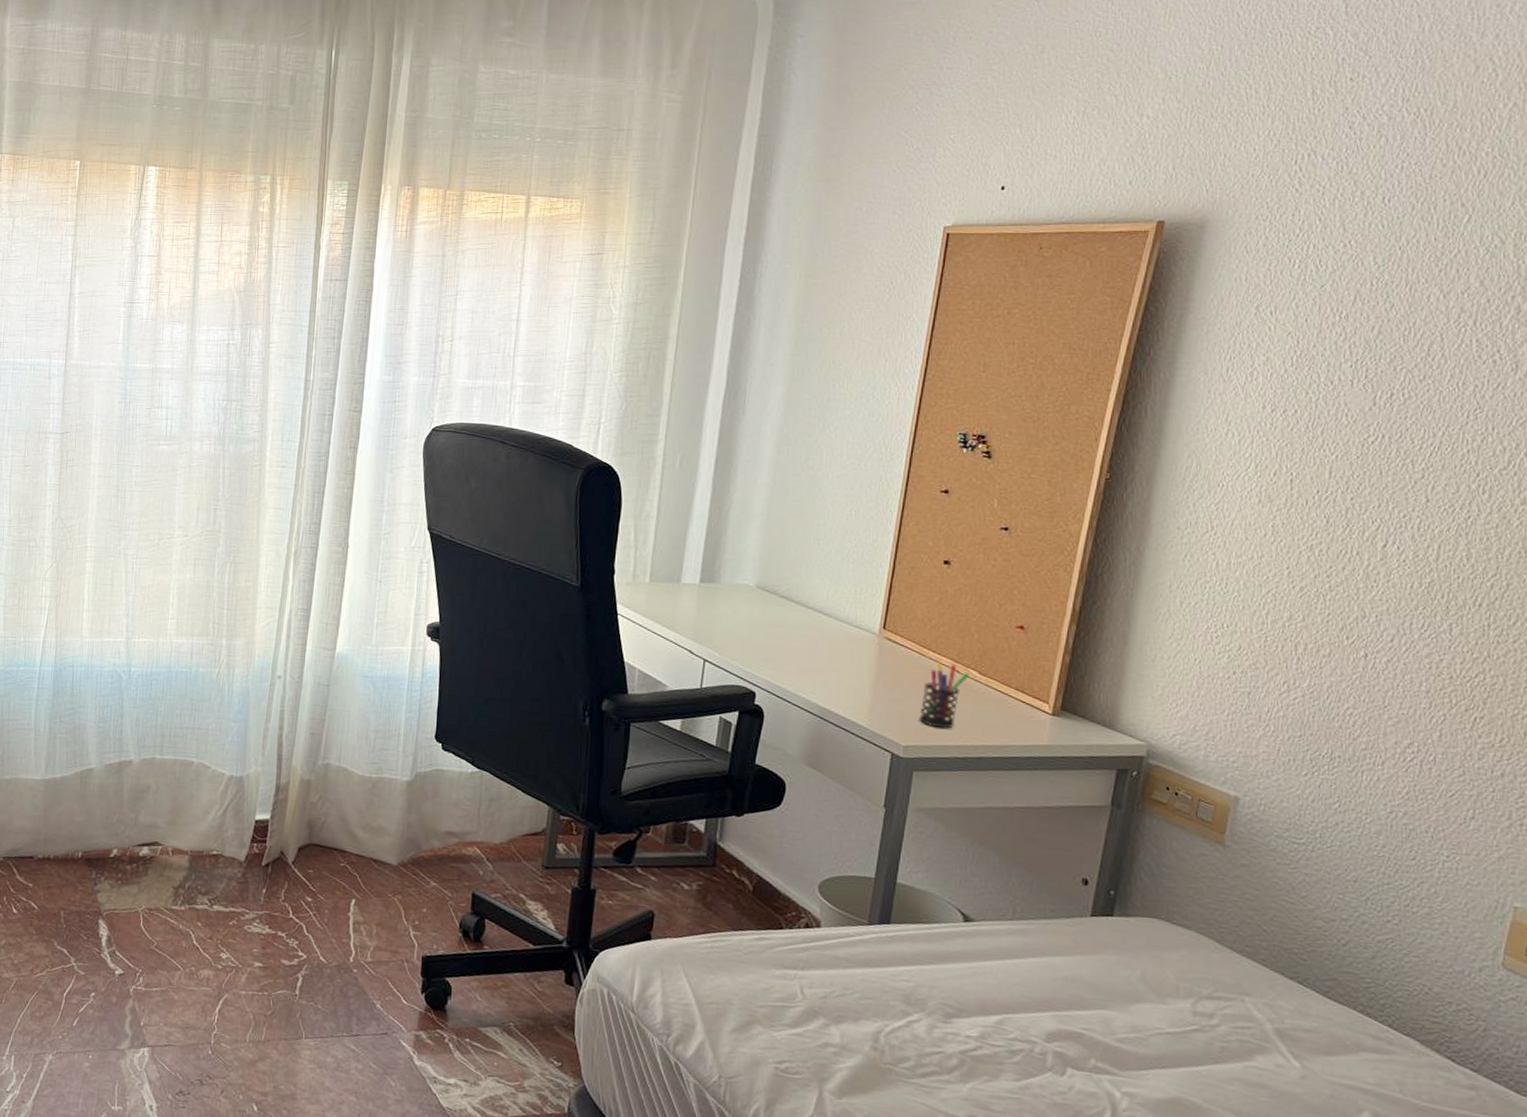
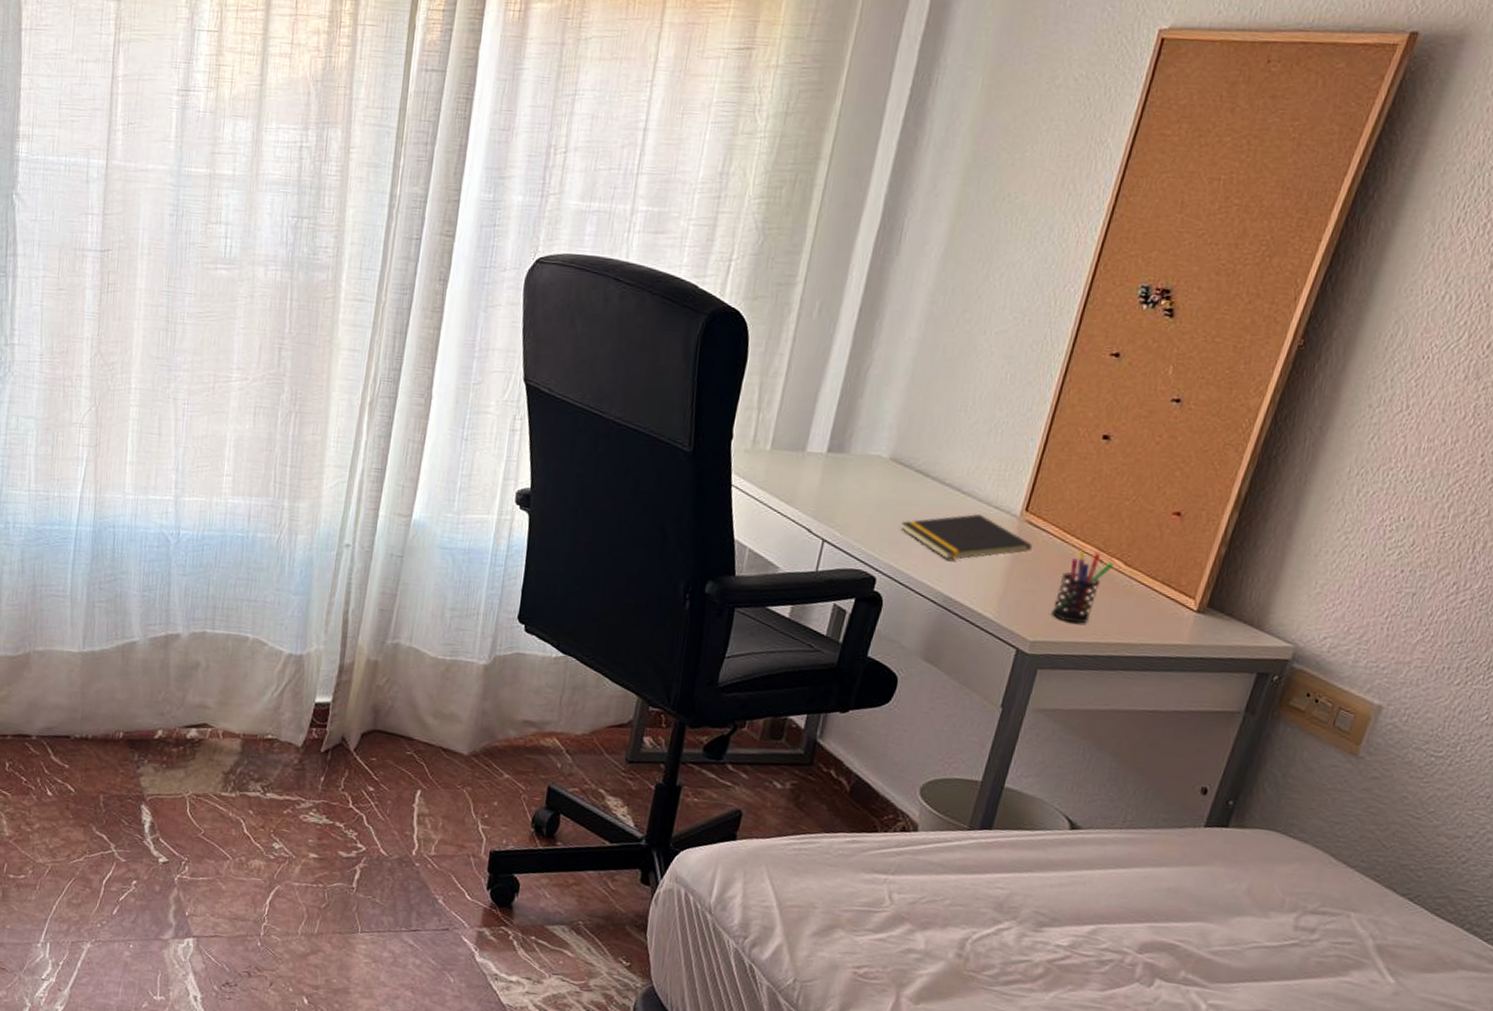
notepad: none [773,632,893,675] -> present [901,513,1032,560]

